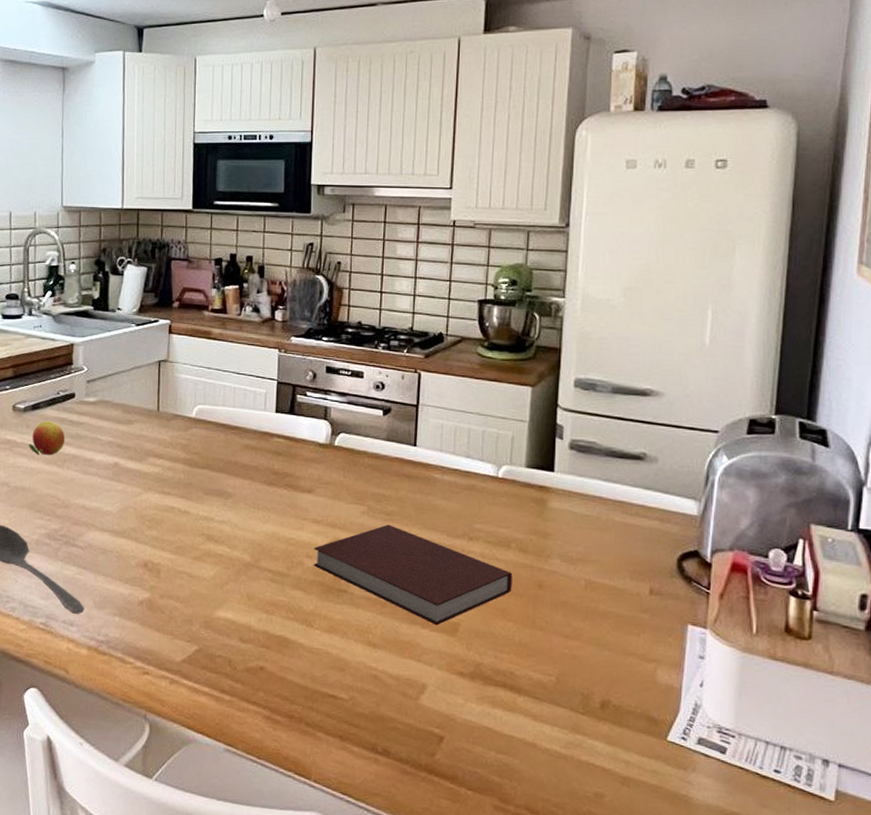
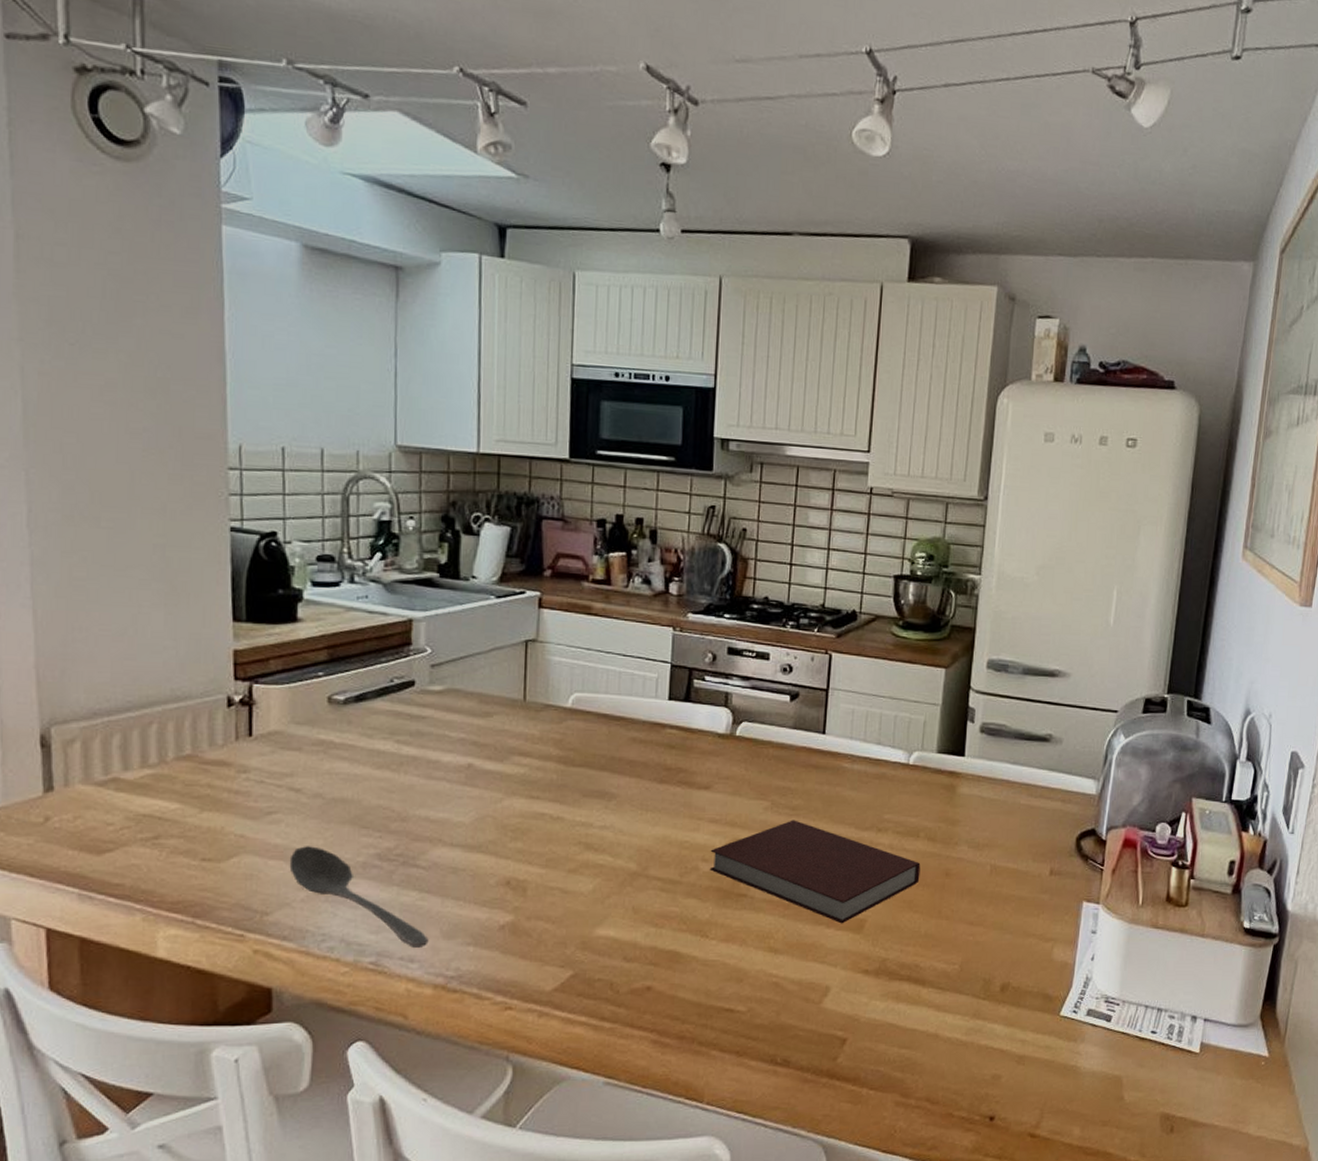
fruit: present [28,421,65,456] -> none [350,716,402,758]

